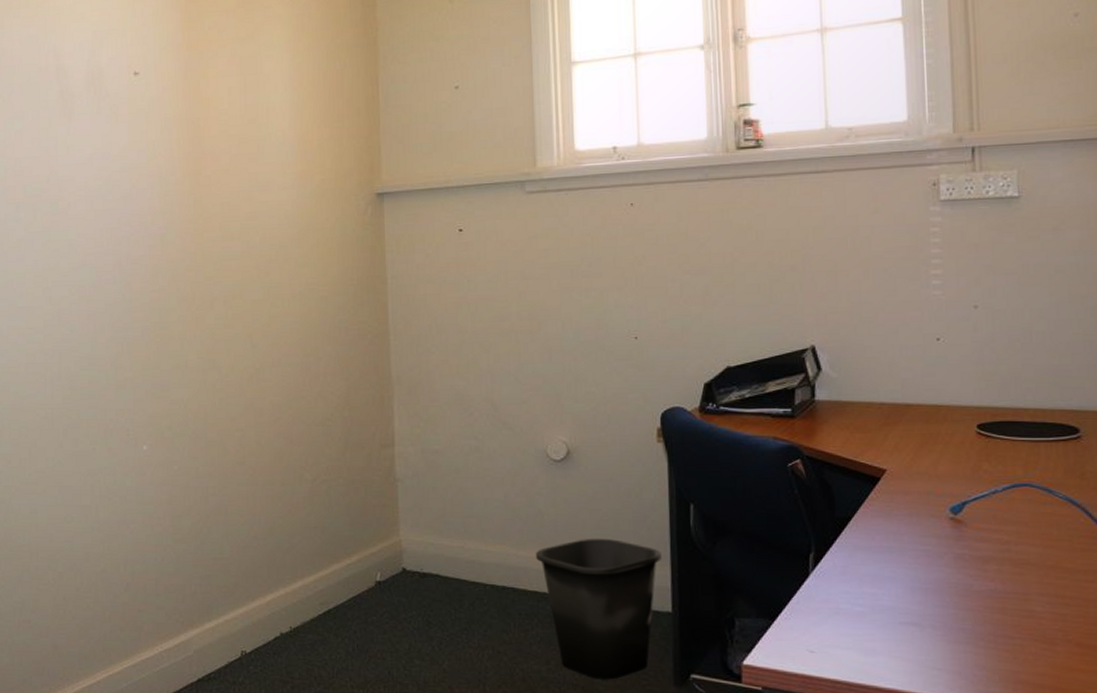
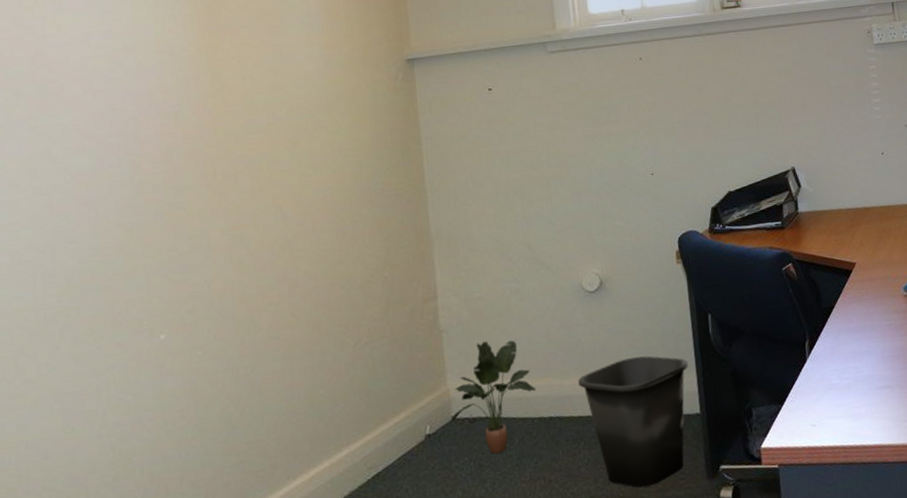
potted plant: none [402,496,490,613] -> present [451,340,536,454]

